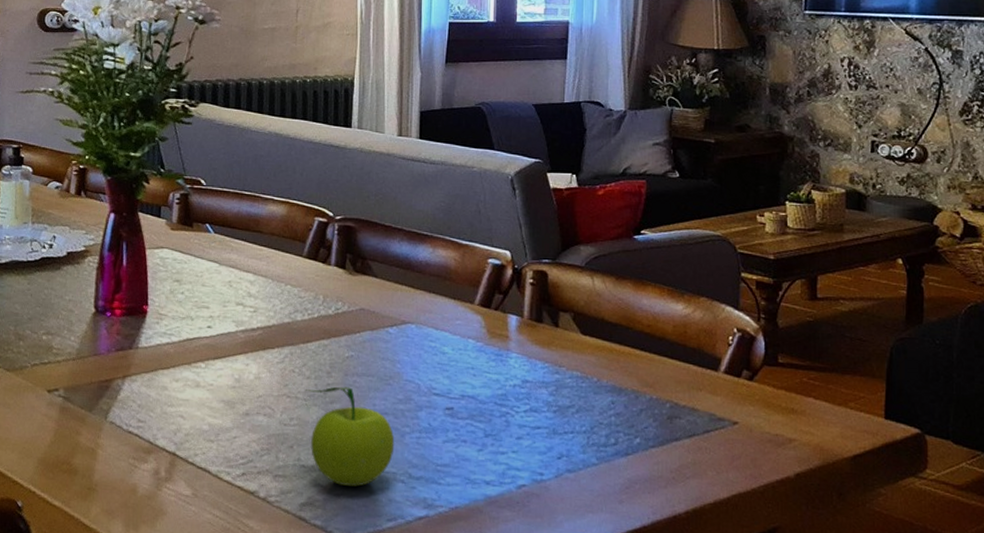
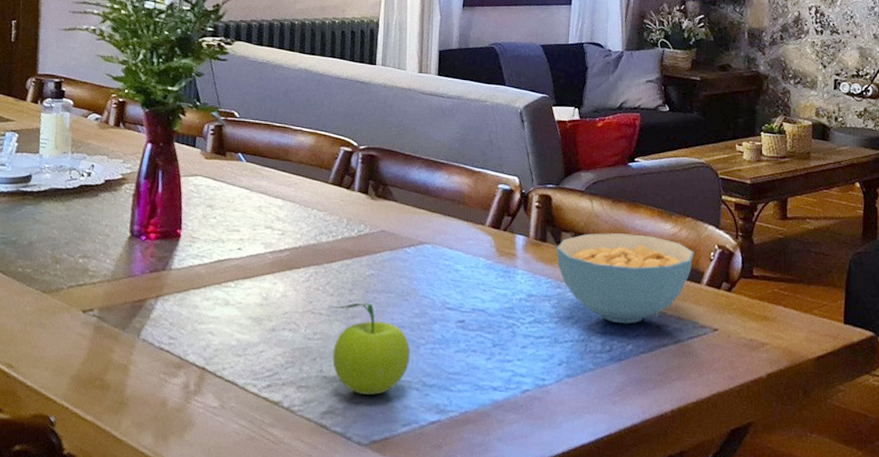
cereal bowl: none [554,313,710,415] -> present [556,233,694,324]

